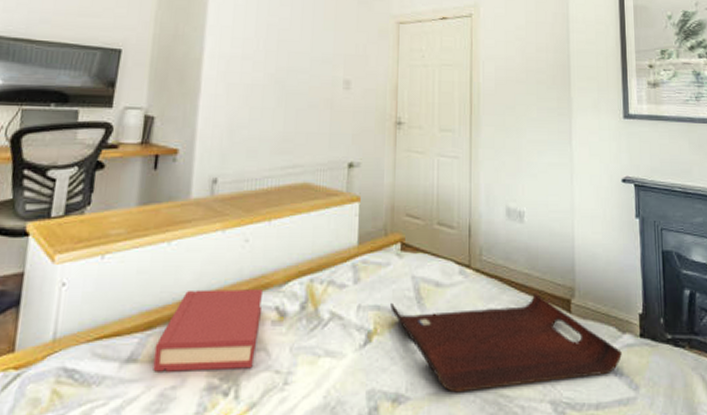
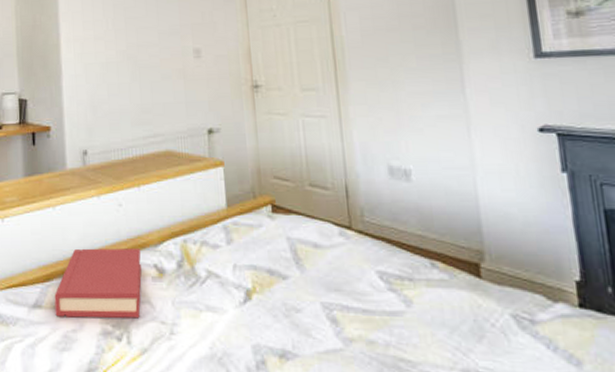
serving tray: present [390,294,622,393] -> none [267,257,555,354]

